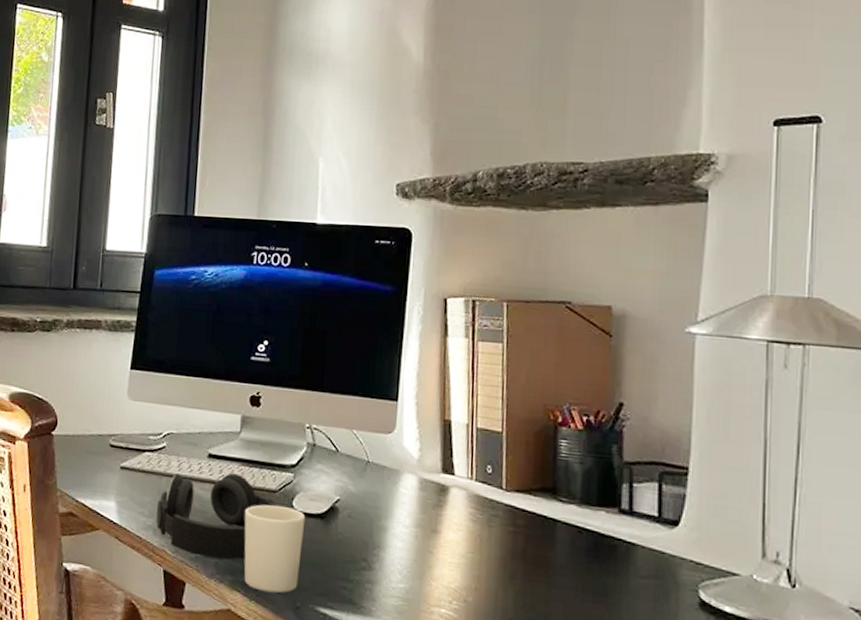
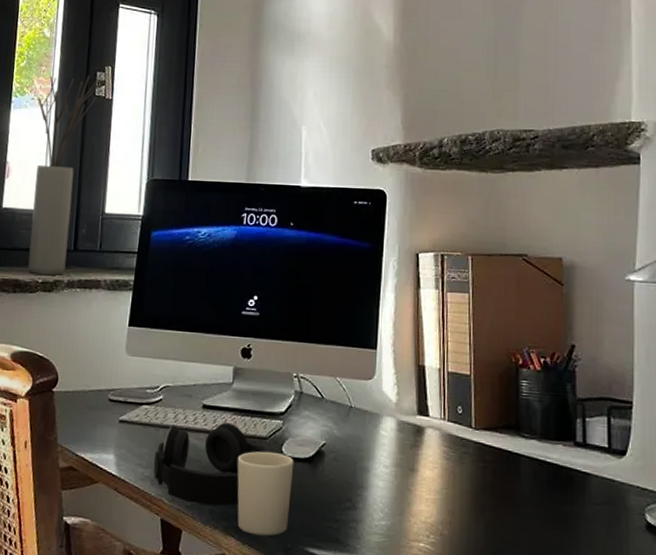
vase: none [26,103,100,315] -> present [28,75,99,276]

